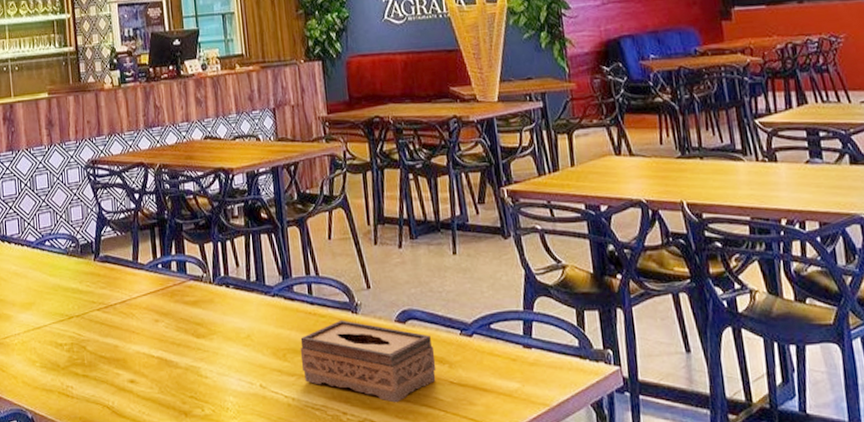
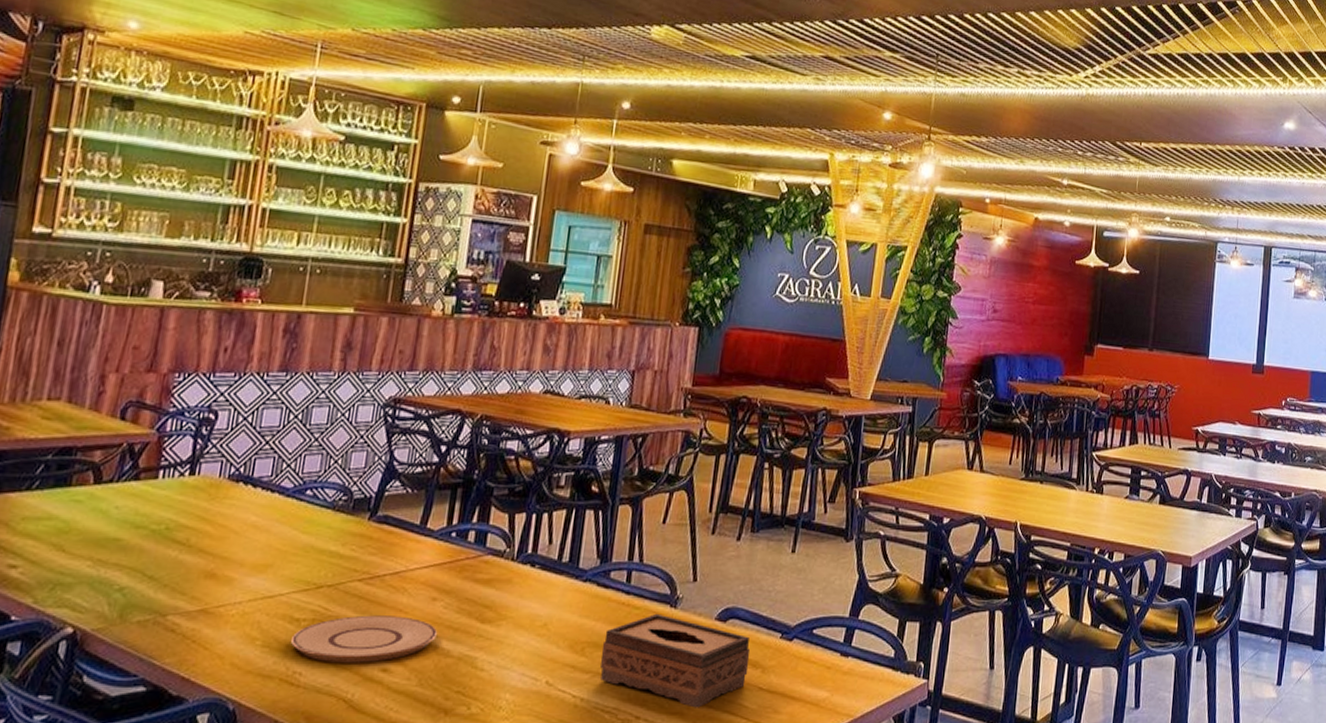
plate: none [60,336,165,377] -> present [291,615,437,663]

